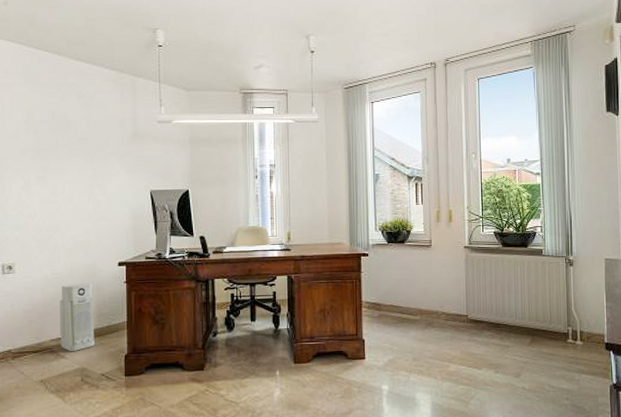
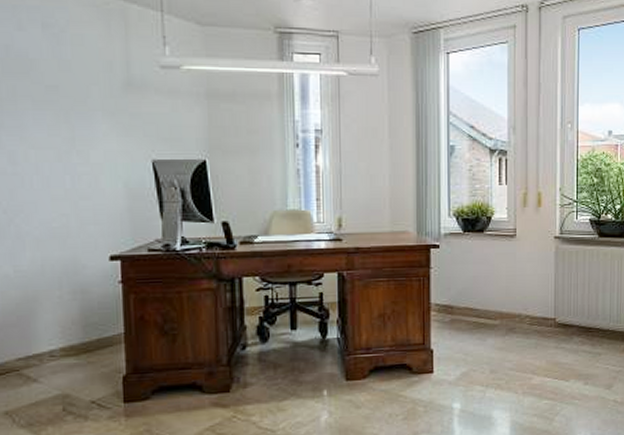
air purifier: present [60,282,95,351] -> none [28,283,80,373]

